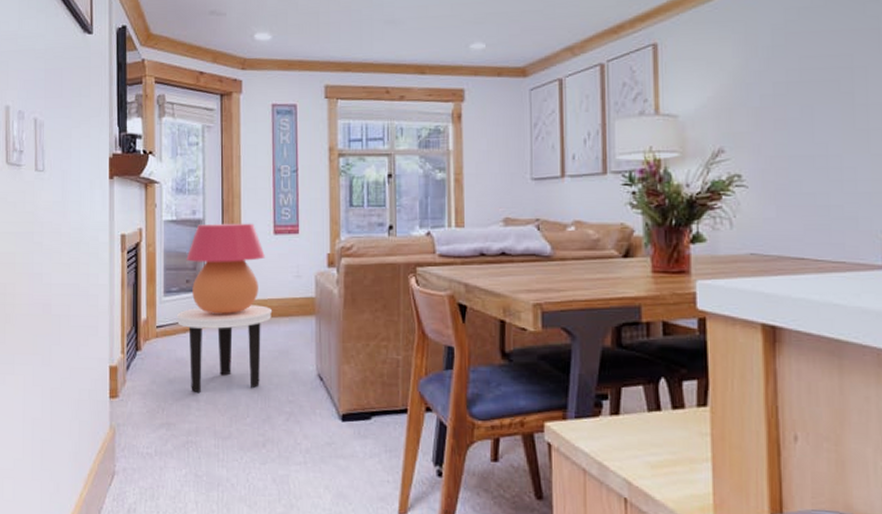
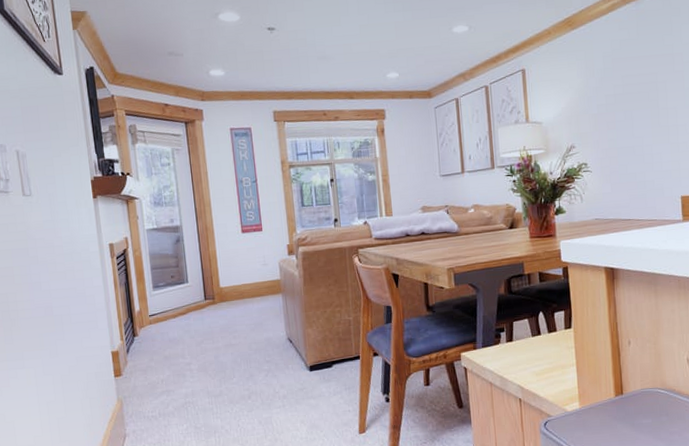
side table: present [176,305,273,394] -> none [165,290,247,364]
table lamp: present [186,223,265,314] -> none [169,225,236,301]

